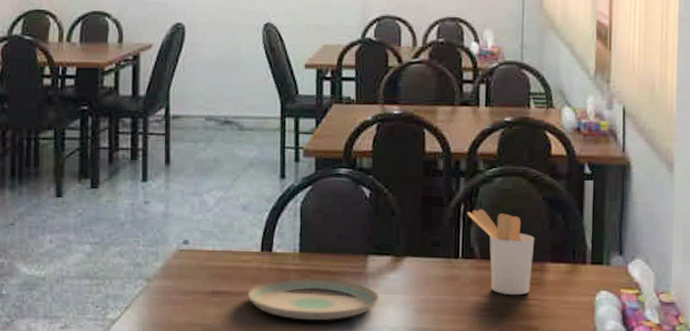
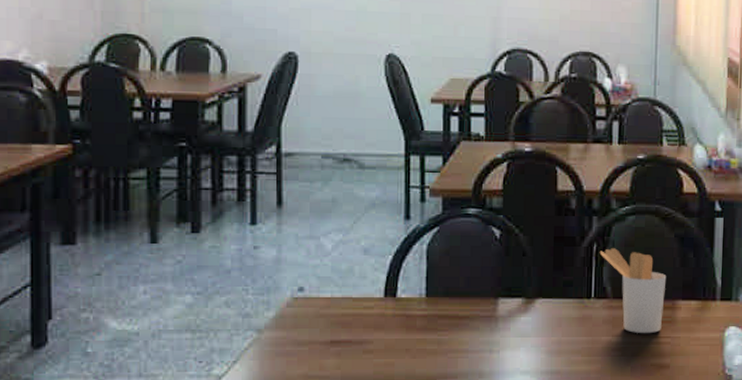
plate: present [247,278,380,321] -> none [369,324,510,368]

